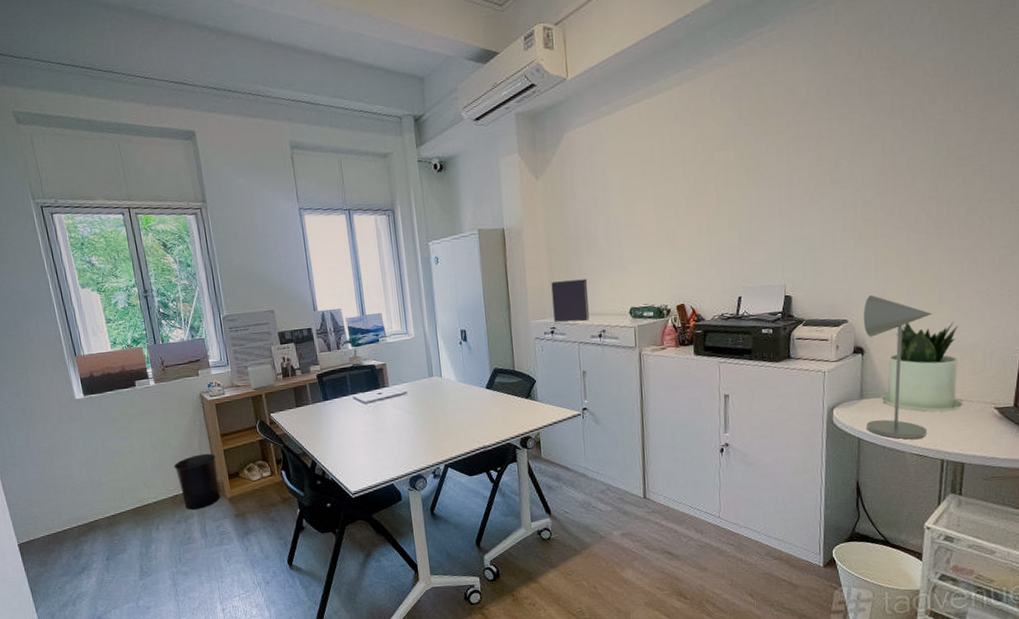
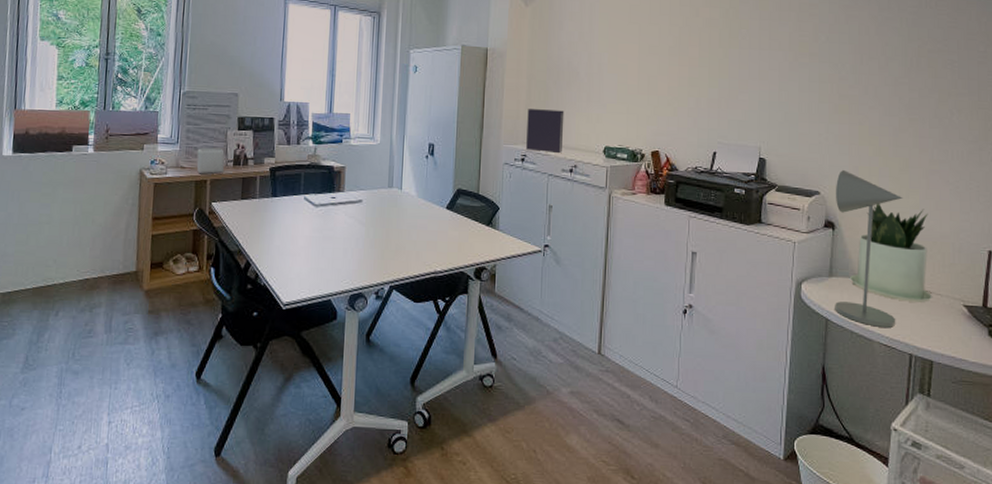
waste bin: present [173,453,221,510] -> none [92,236,142,298]

